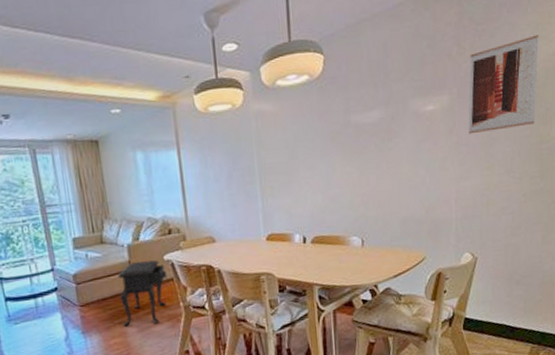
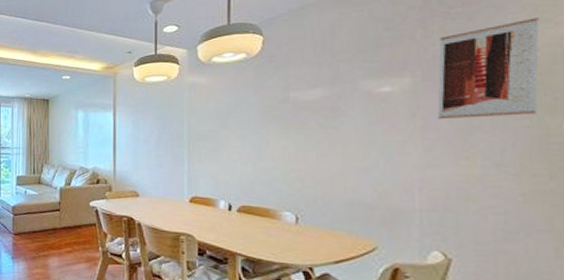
side table: present [117,260,168,327] -> none [47,204,91,263]

